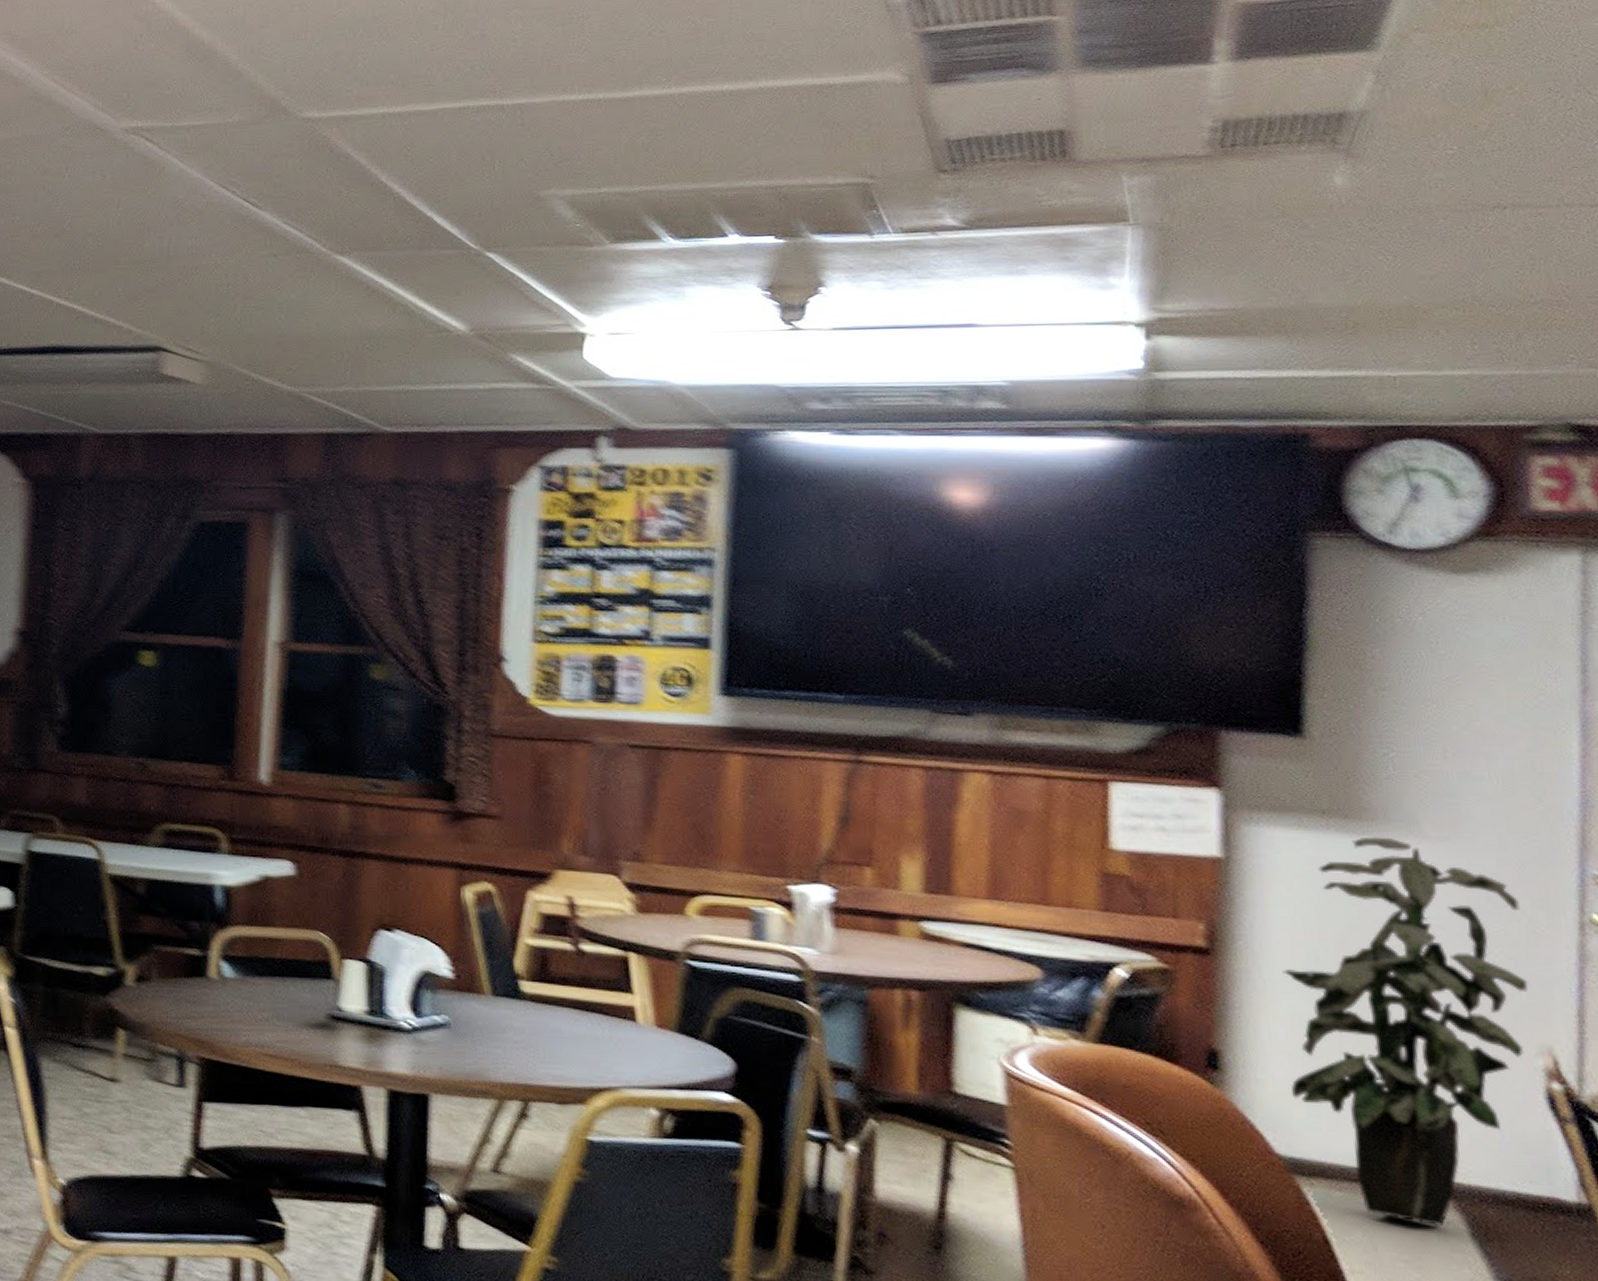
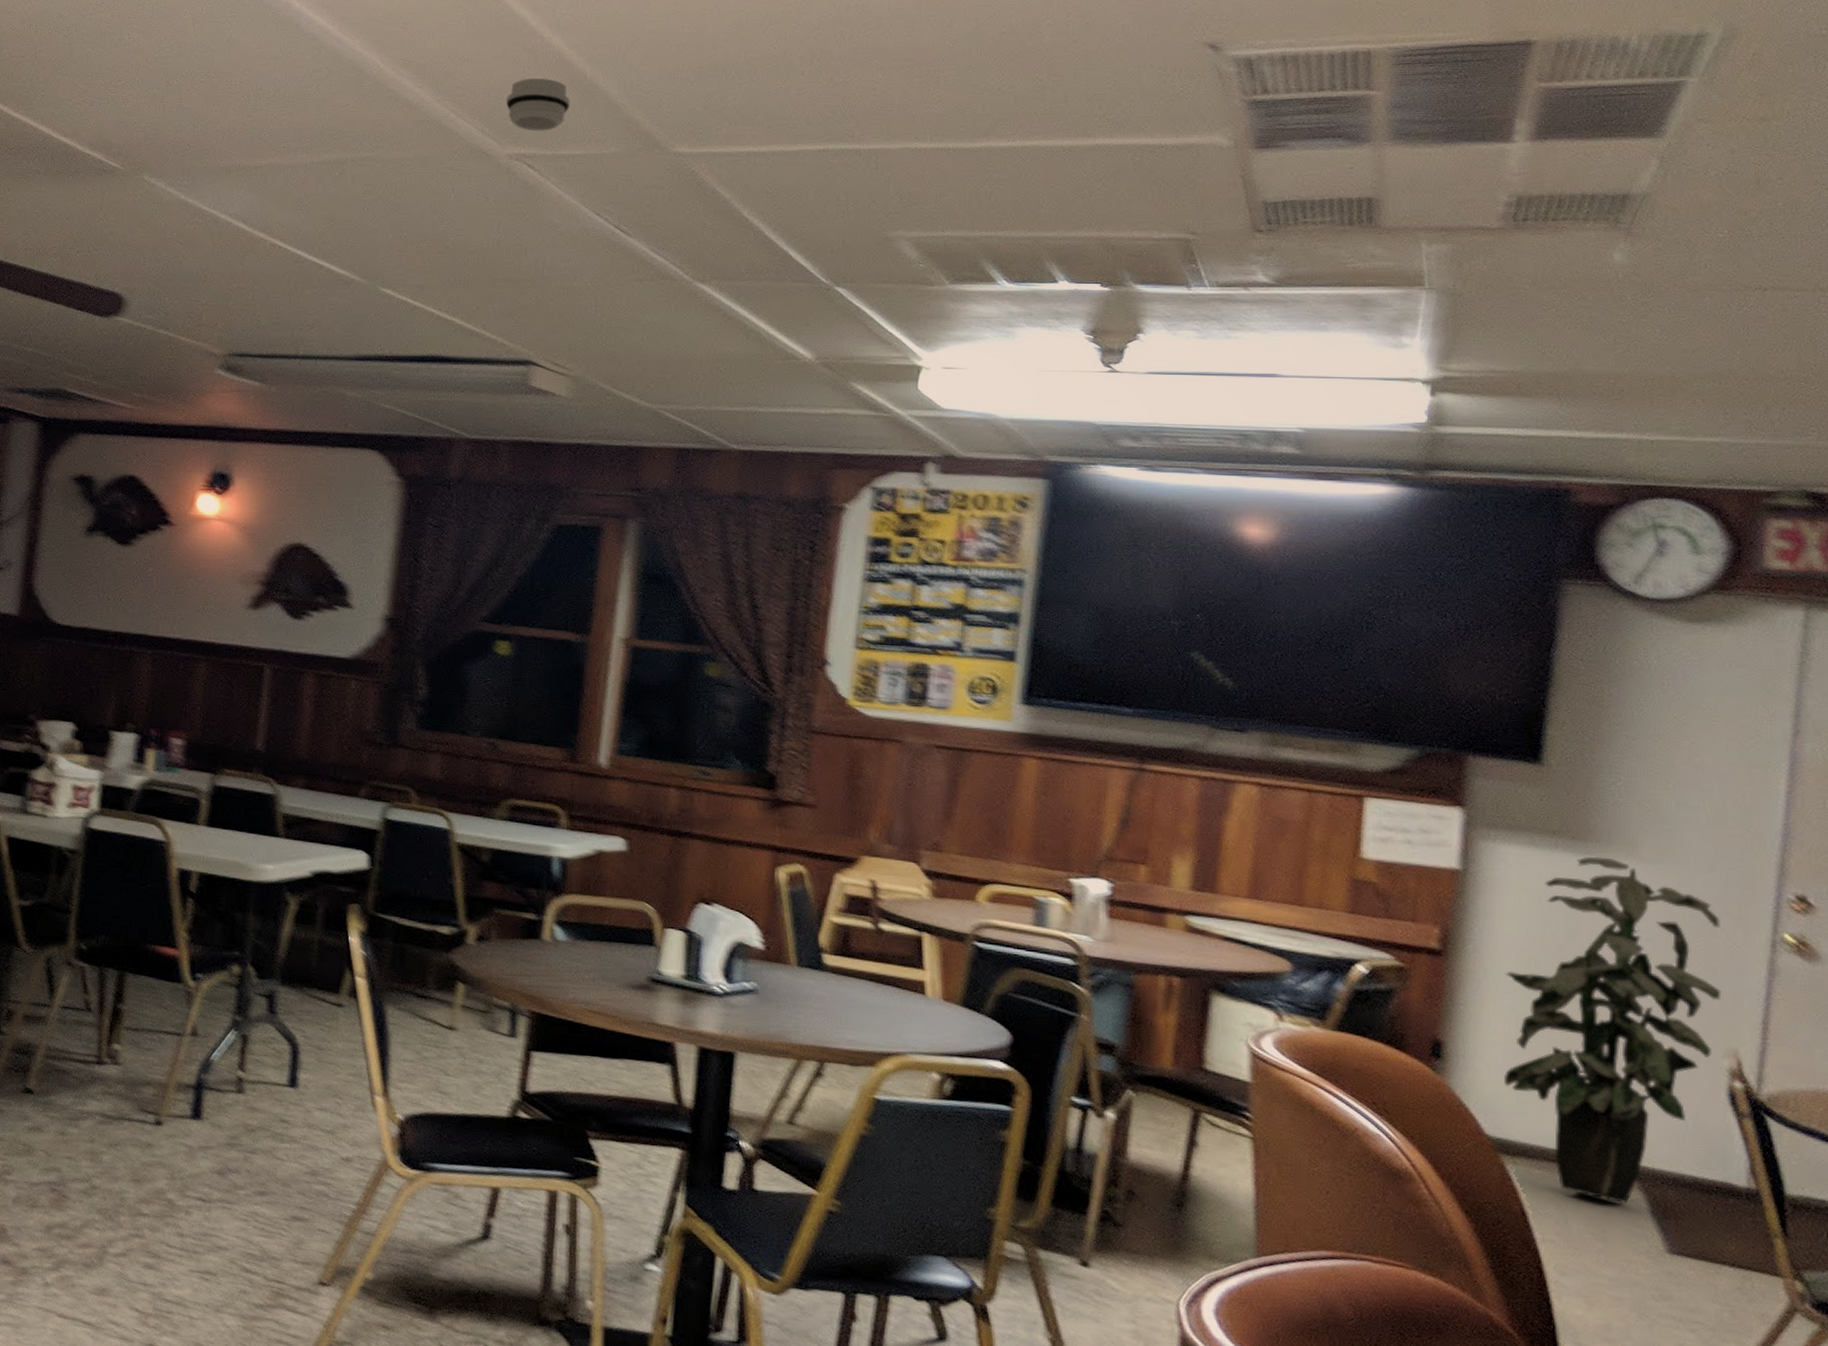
smoke detector: none [119,46,188,103] -> present [506,78,571,131]

